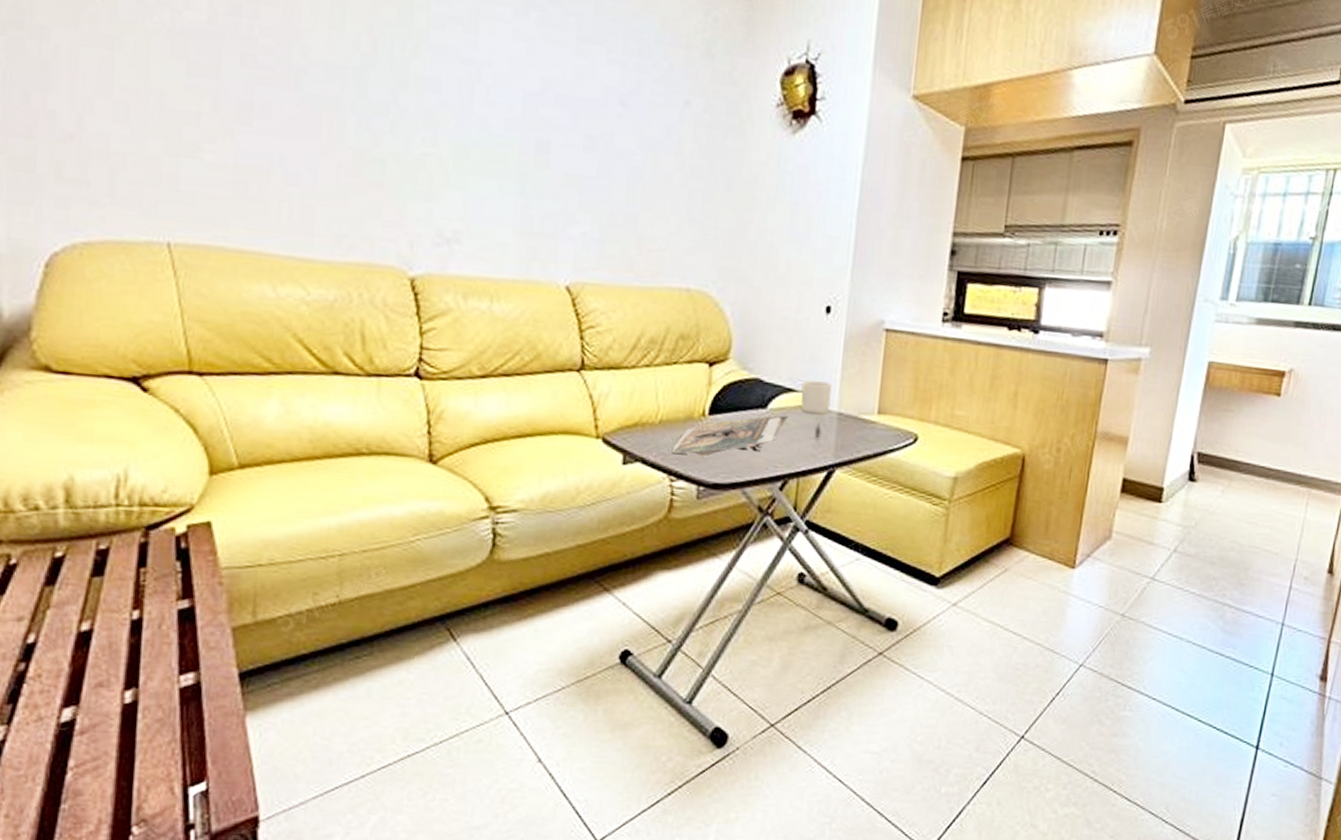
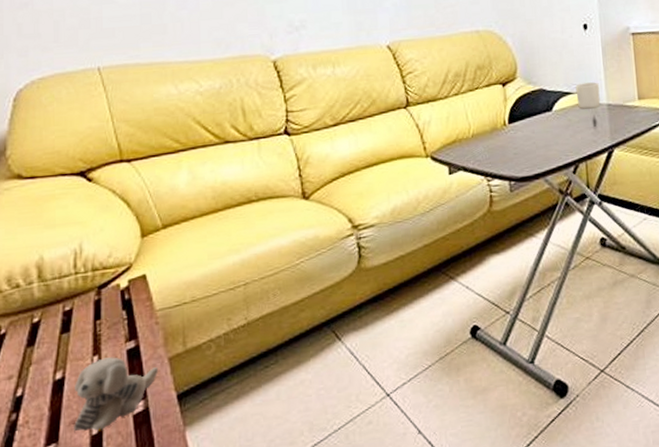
plush toy: none [101,614,218,699] -> present [74,357,159,431]
magazine: present [671,415,788,457] -> none [485,114,570,160]

